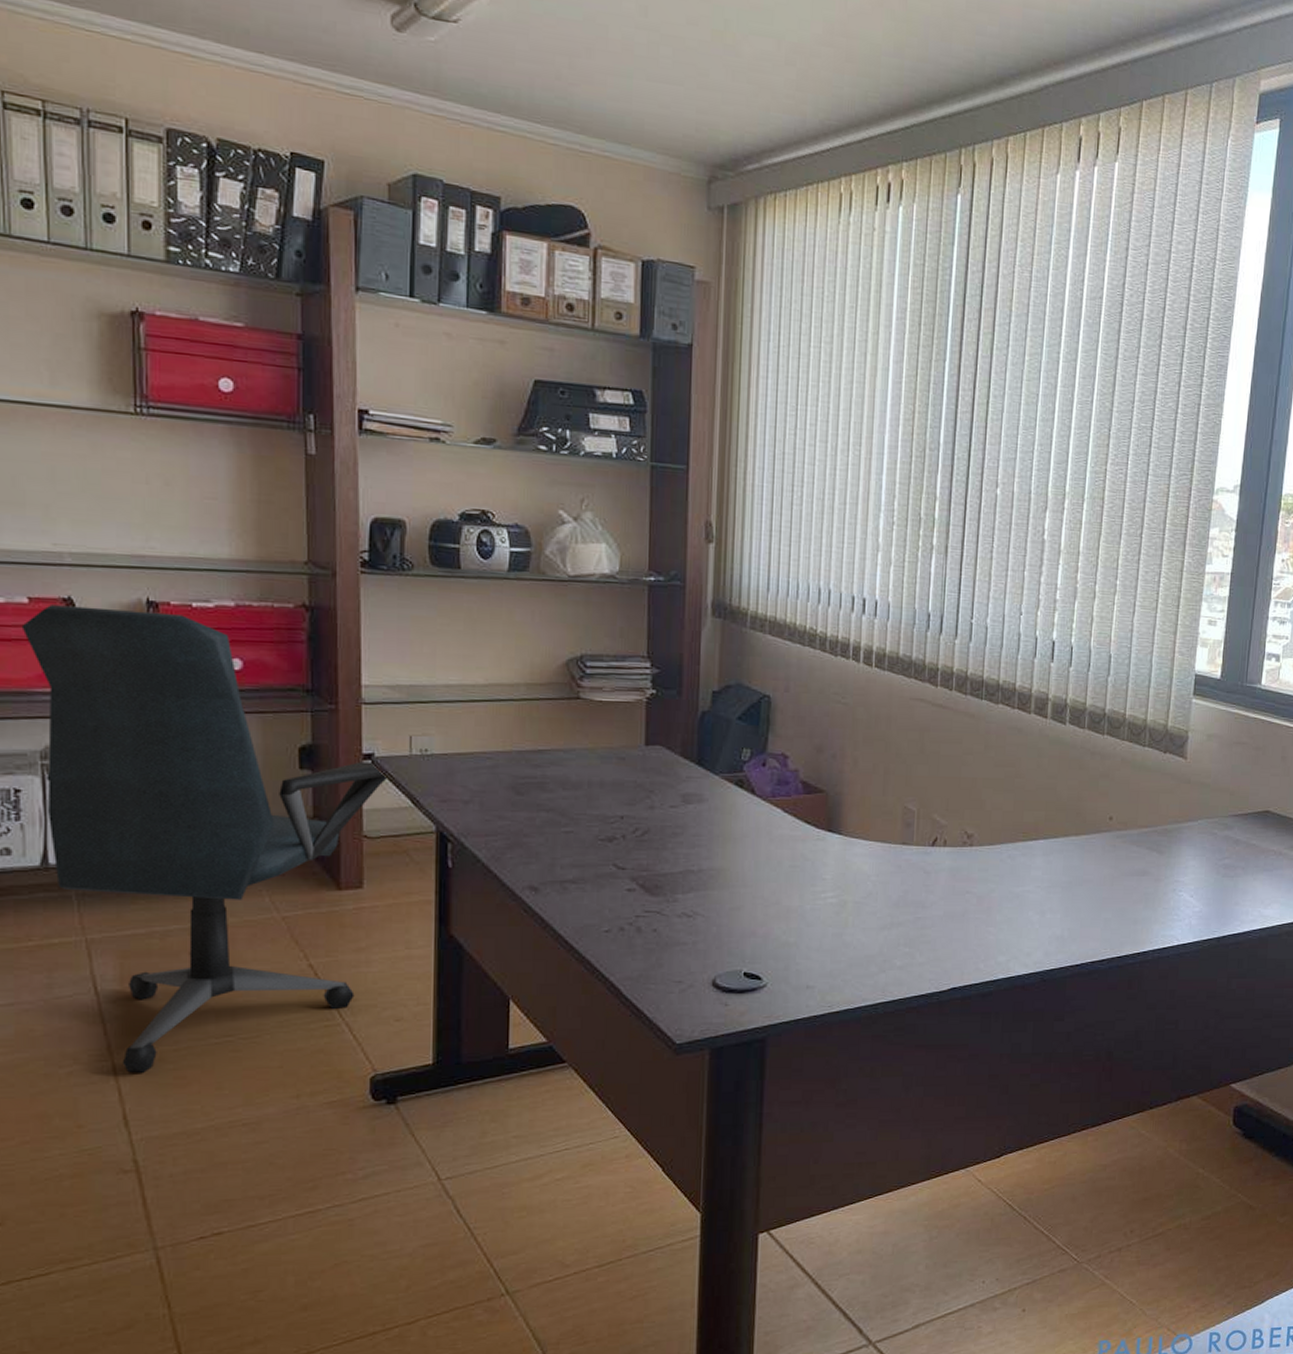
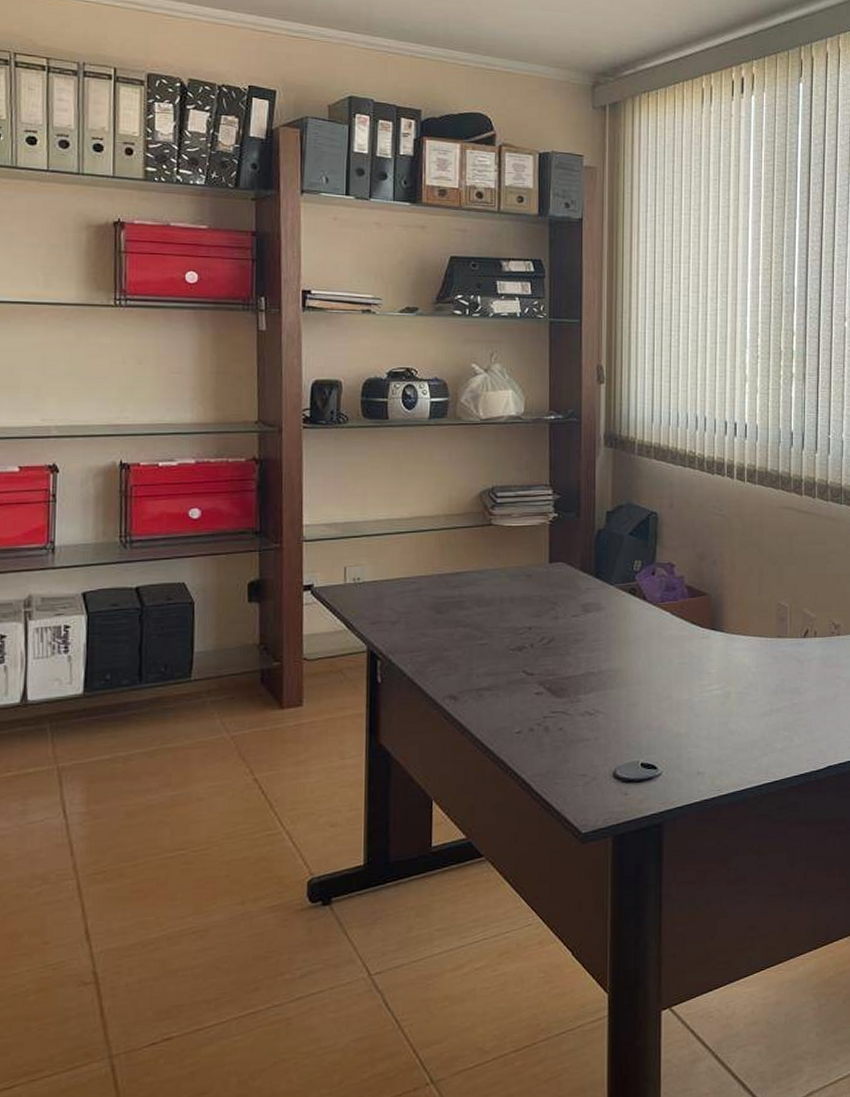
office chair: present [21,605,386,1073] -> none [12,471,324,890]

